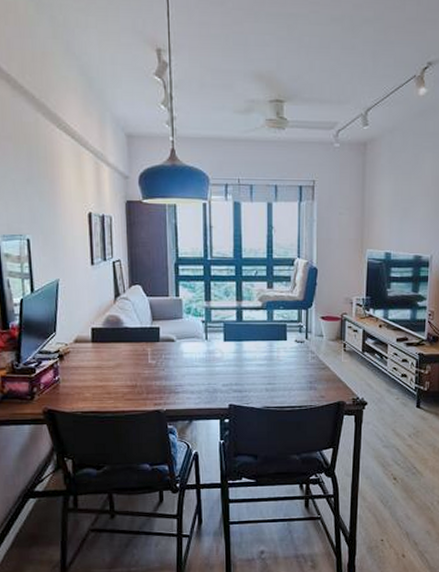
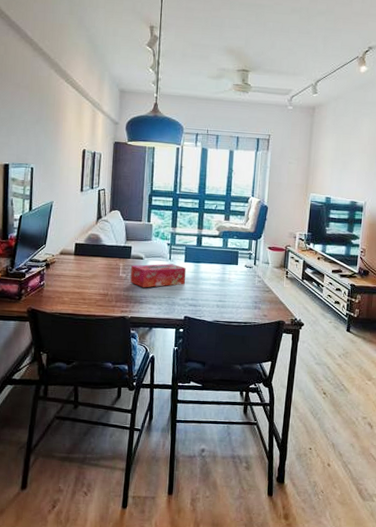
tissue box: none [161,344,227,375] -> present [130,263,187,288]

